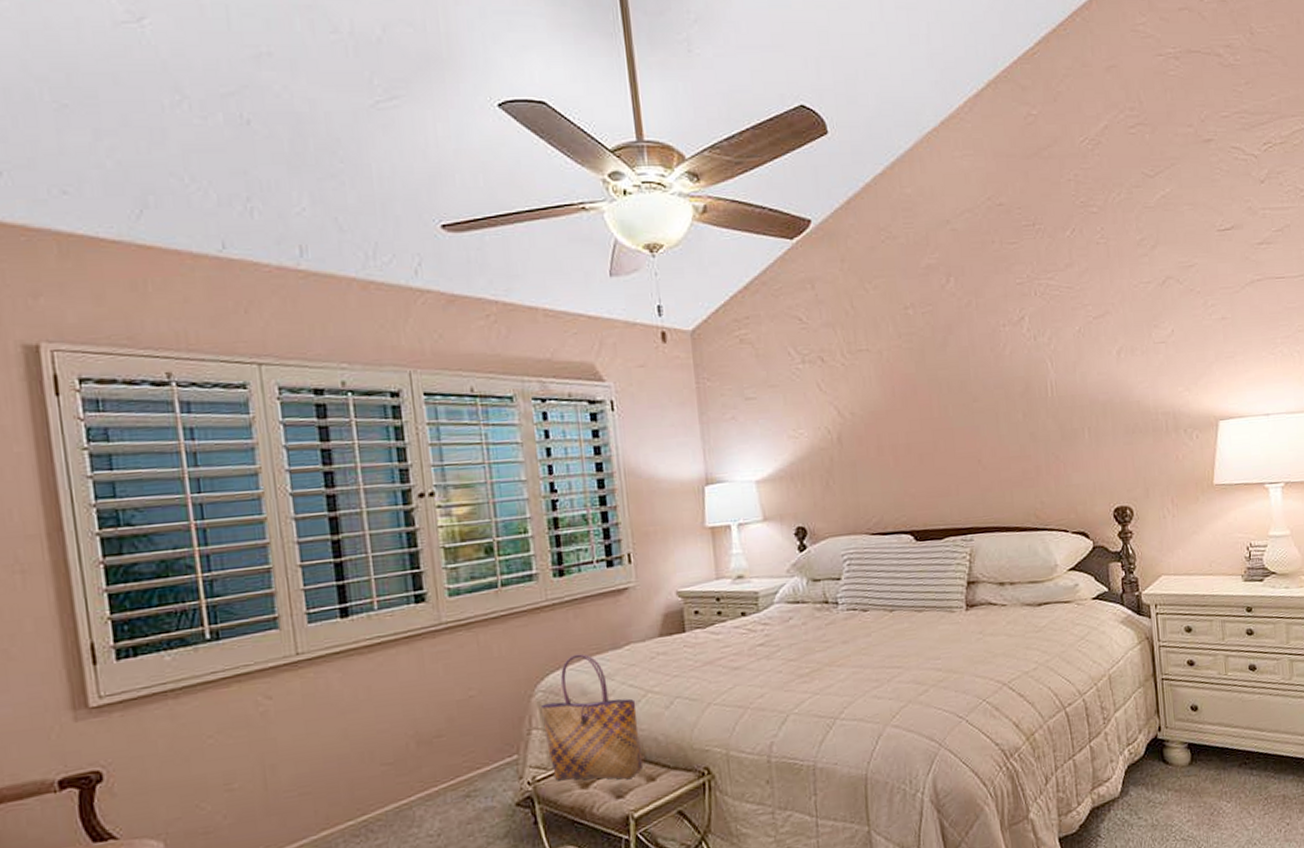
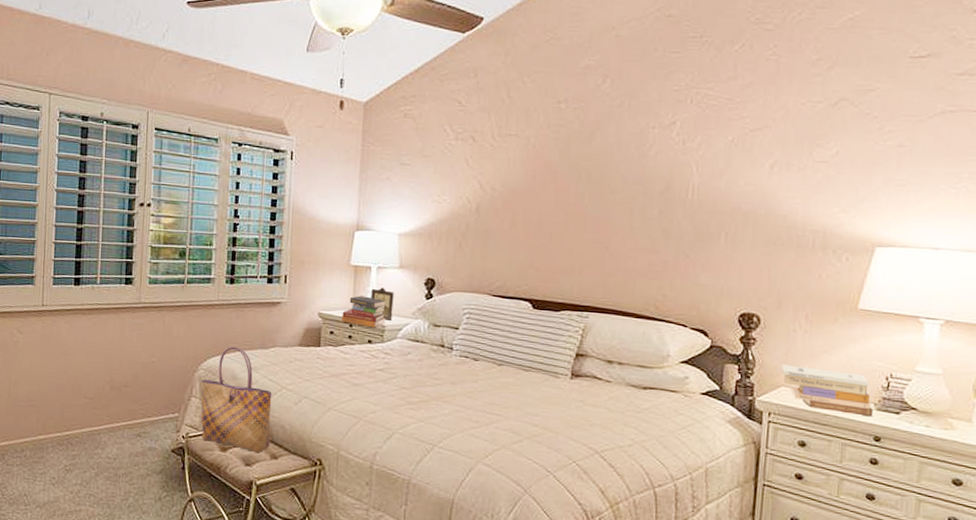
books: none [705,561,758,598] -> present [342,296,386,328]
photo frame: none [735,547,765,586] -> present [371,287,394,322]
books: none [1158,548,1242,592] -> present [781,365,874,416]

